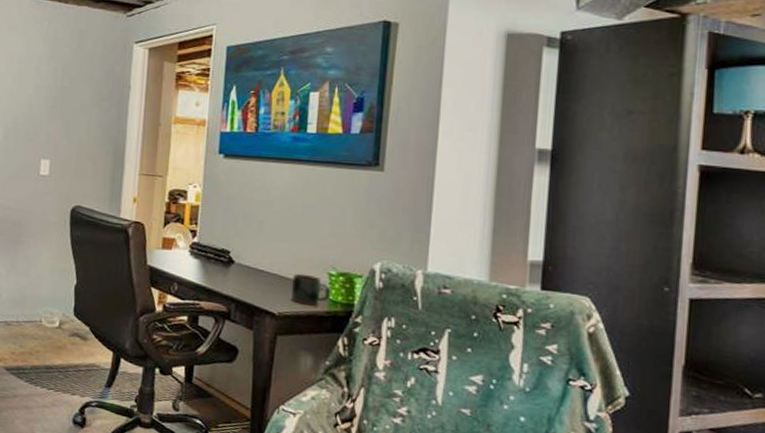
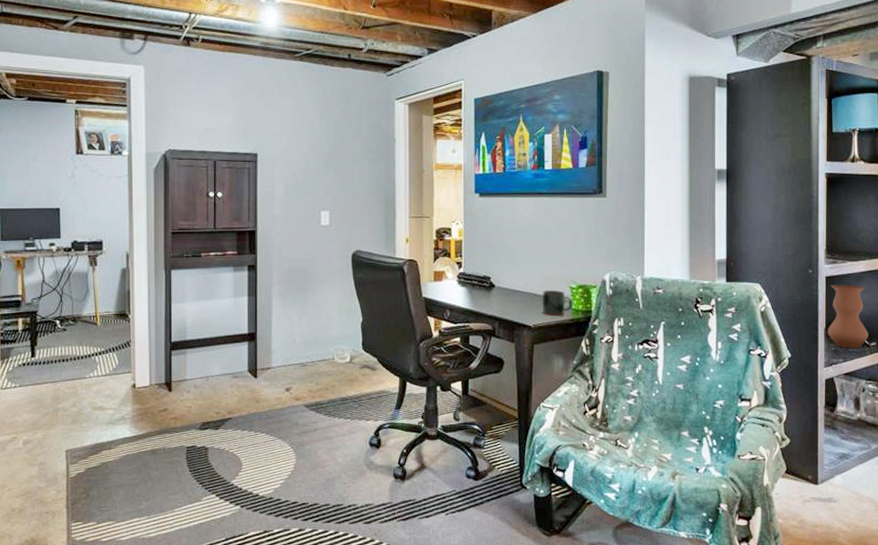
vase: none [687,310,752,399] -> present [827,285,868,349]

